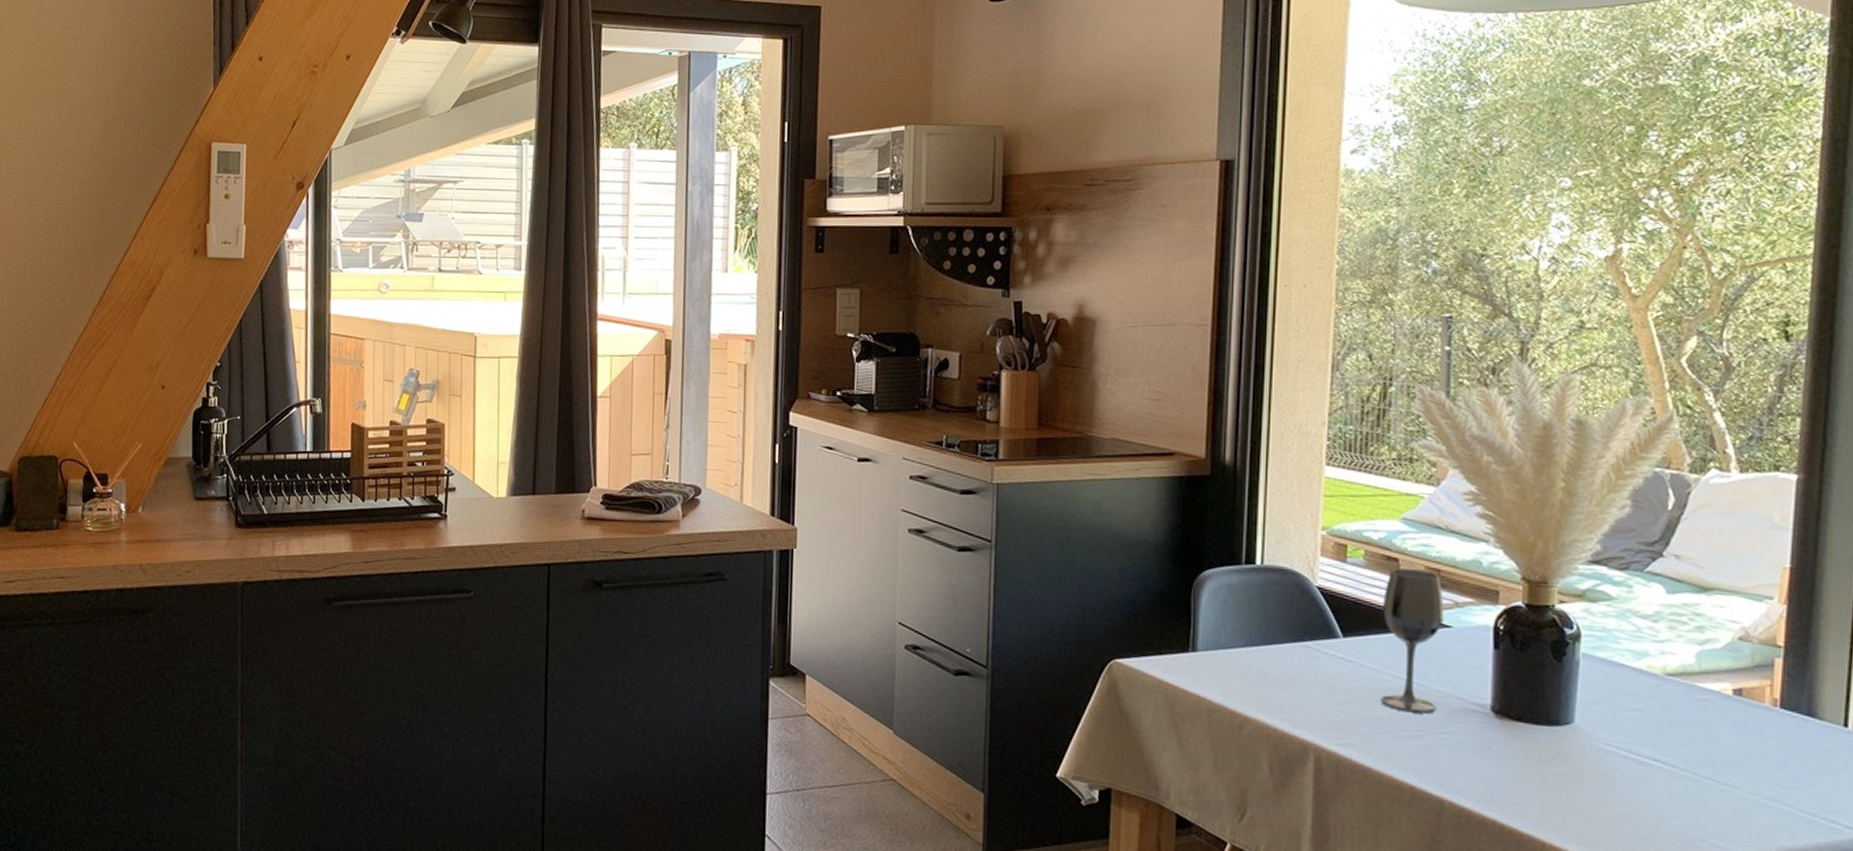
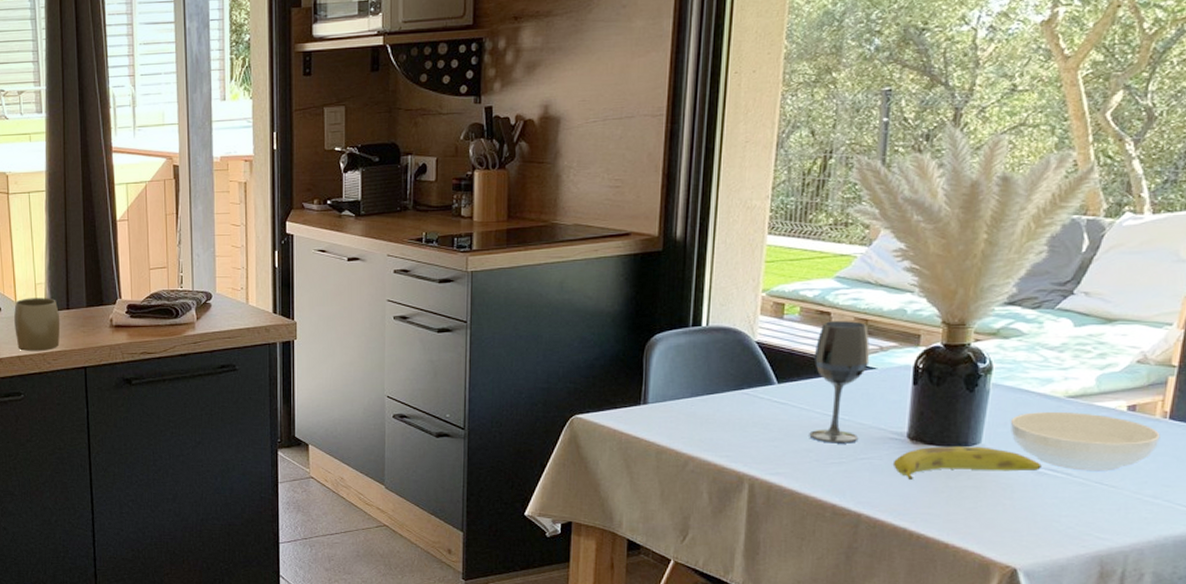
mug: none [469,478,524,543] -> present [14,297,61,352]
fruit: none [1476,723,1644,762] -> present [892,446,1042,480]
bowl: none [1604,690,1772,766] -> present [1010,412,1161,471]

